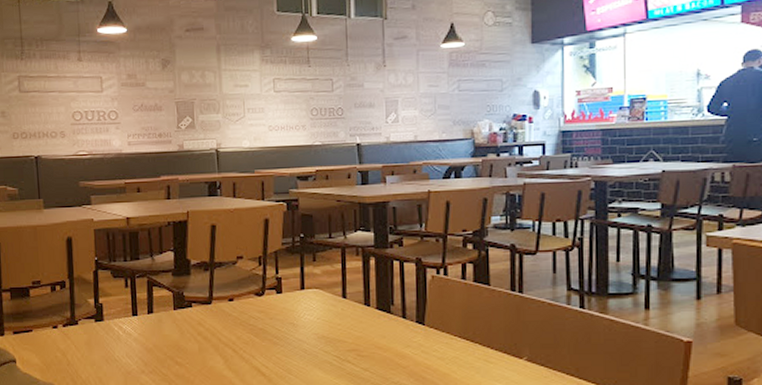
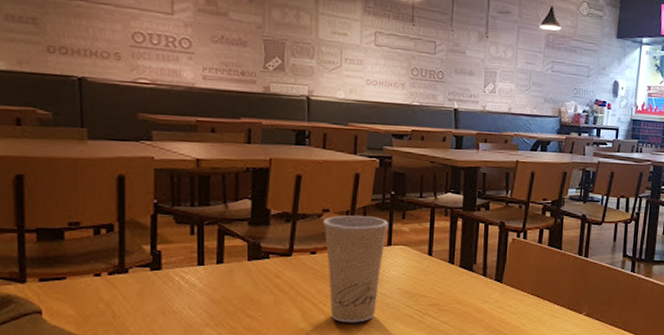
paper cup: none [237,261,301,370] -> present [322,215,389,323]

